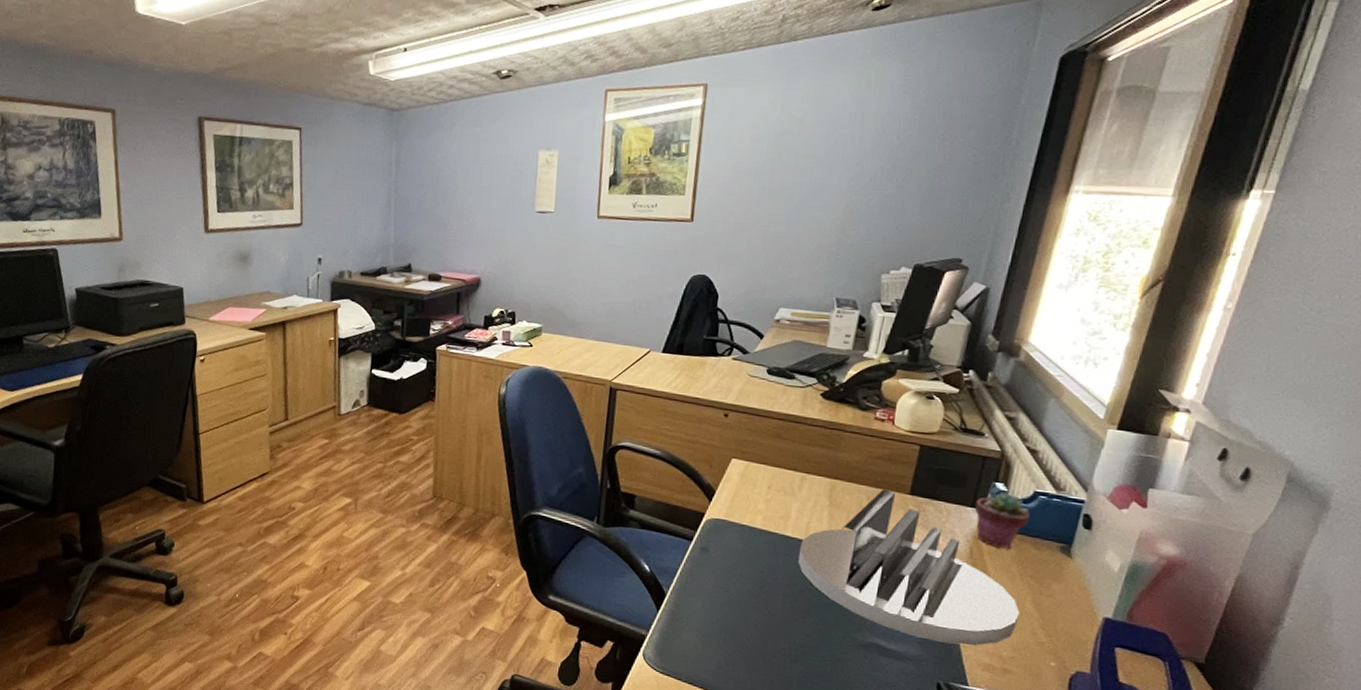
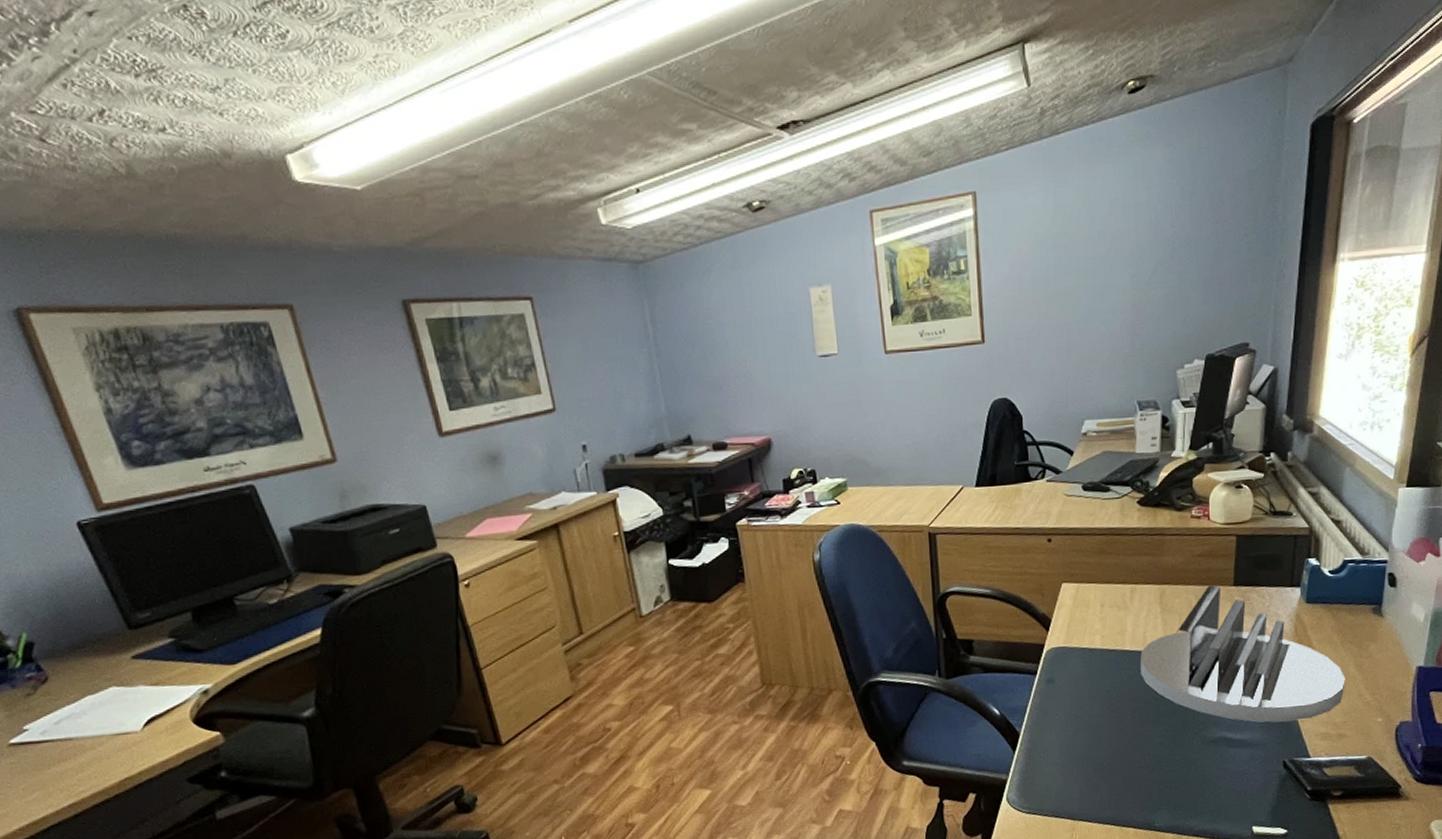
potted succulent: present [975,492,1030,550] -> none [1294,566,1342,622]

